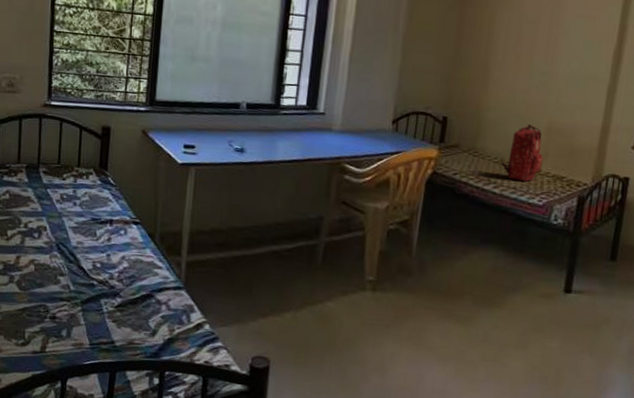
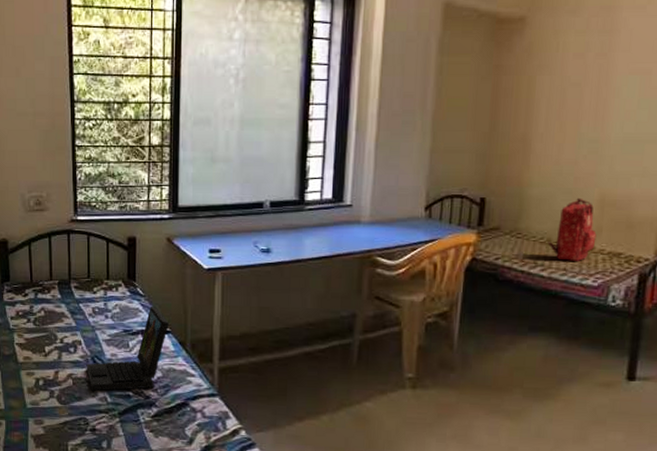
laptop: none [50,197,139,279] -> present [86,307,169,391]

